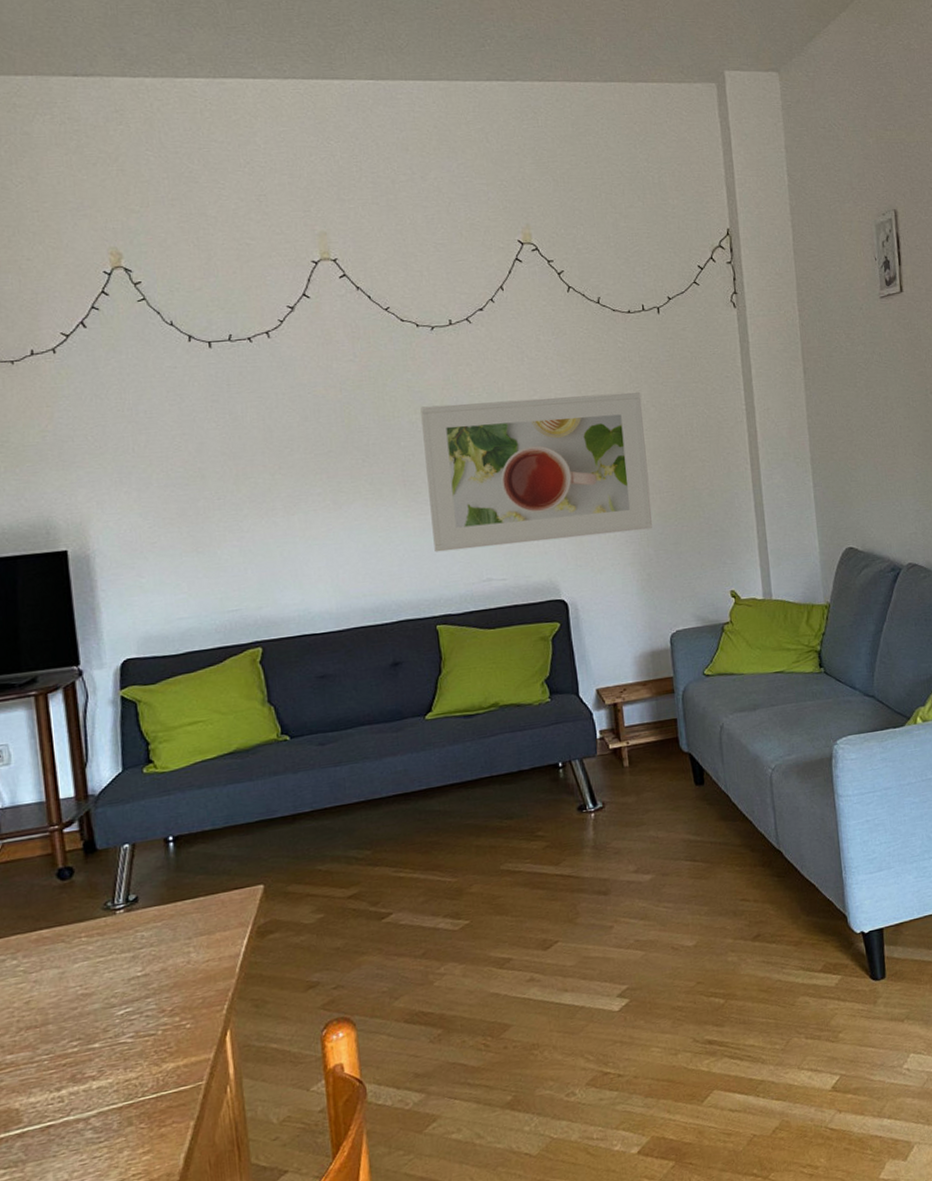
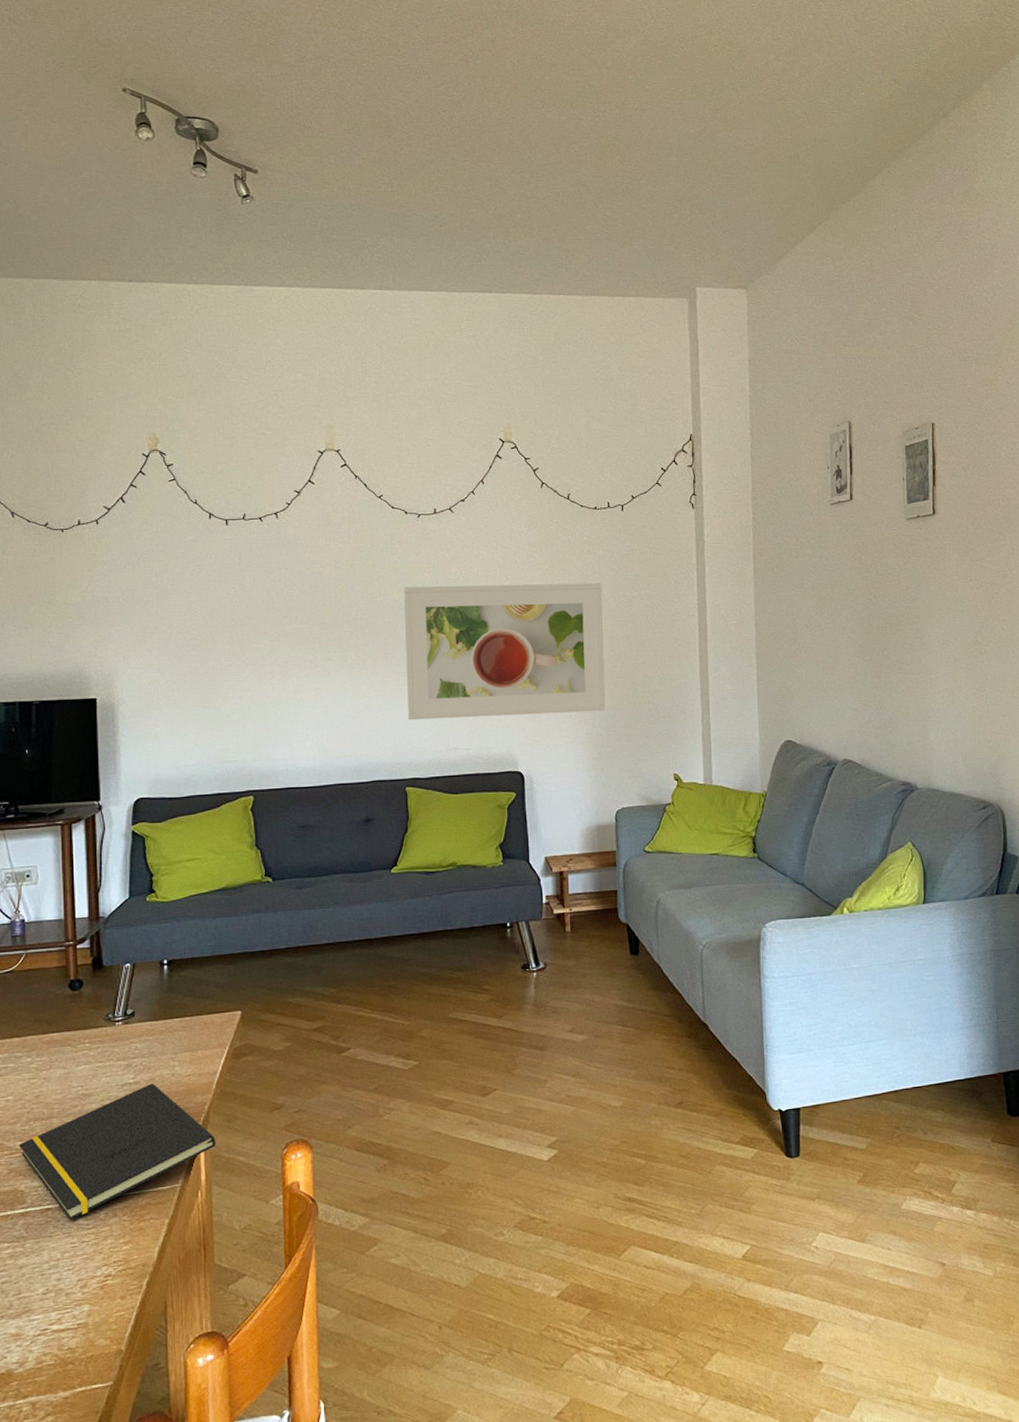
notepad: none [9,973,244,1136] -> present [19,1083,216,1221]

